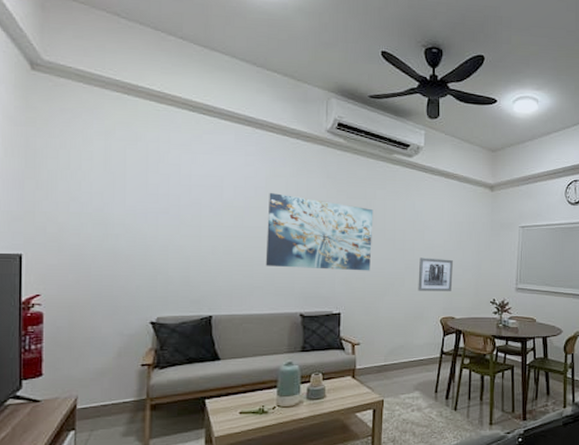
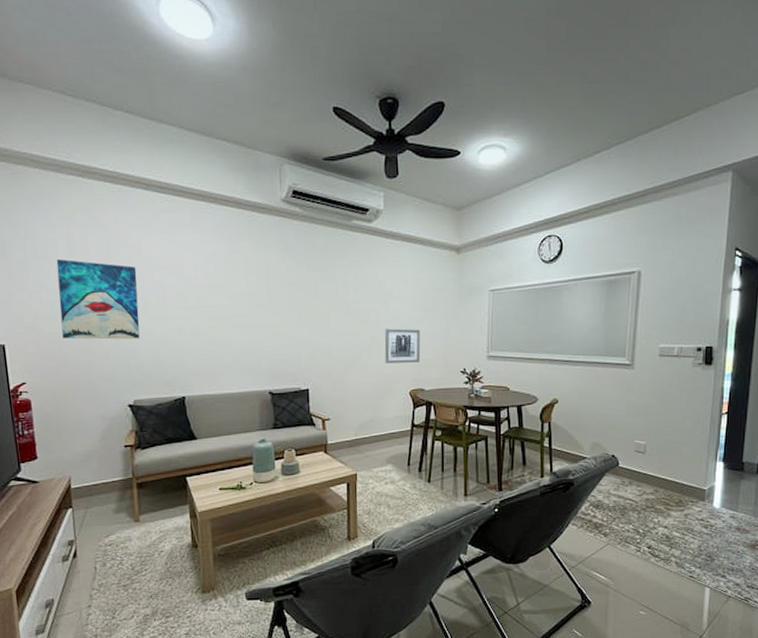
wall art: none [87,171,174,256] -> present [56,259,140,340]
wall art: present [265,193,374,271] -> none [229,270,336,346]

